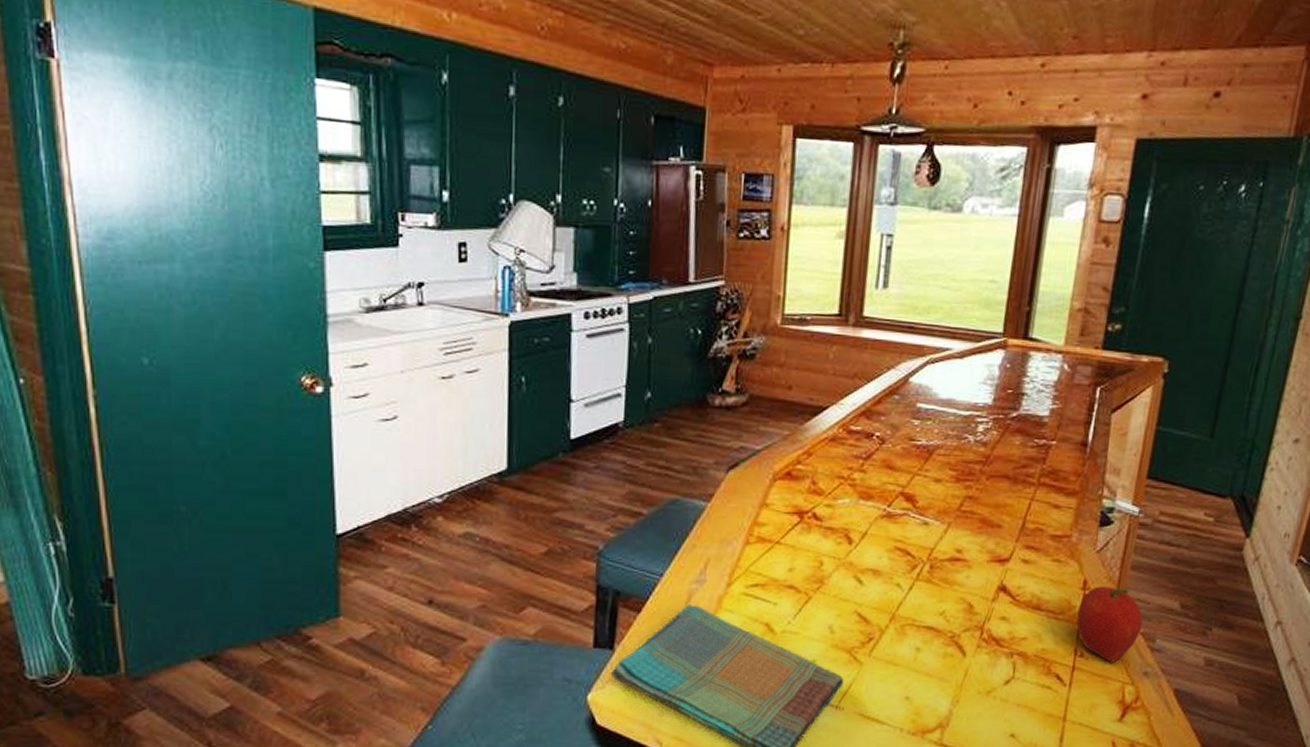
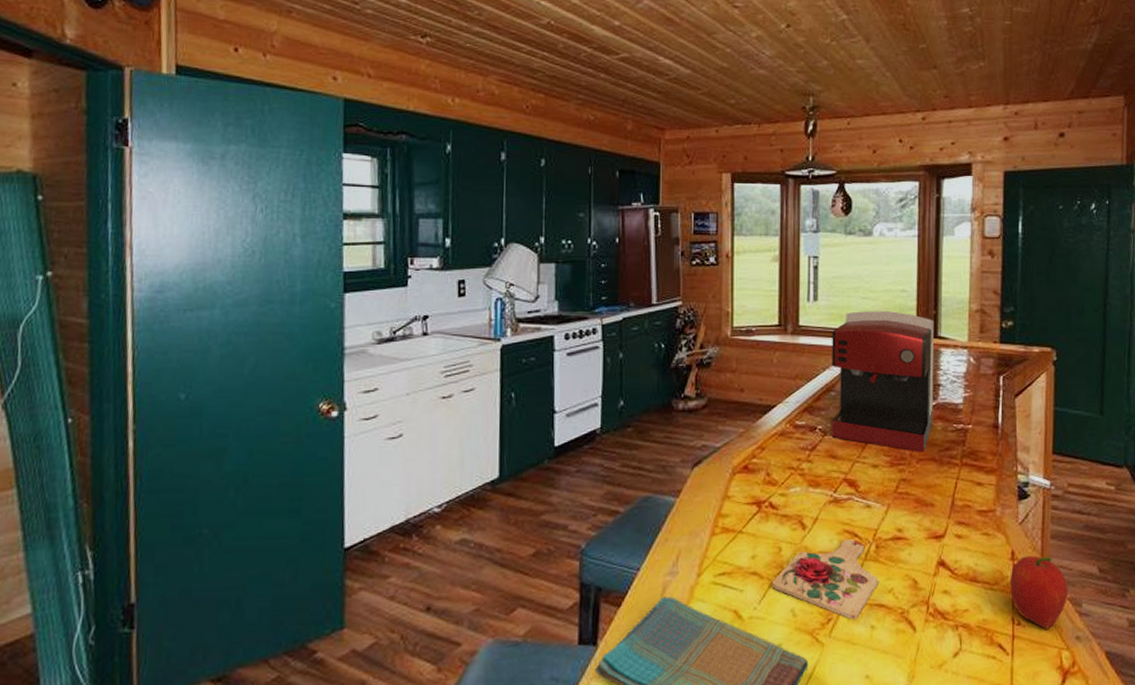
cutting board: none [810,557,929,641] -> present [773,539,878,620]
coffee maker: none [891,303,1027,470] -> present [832,311,935,453]

